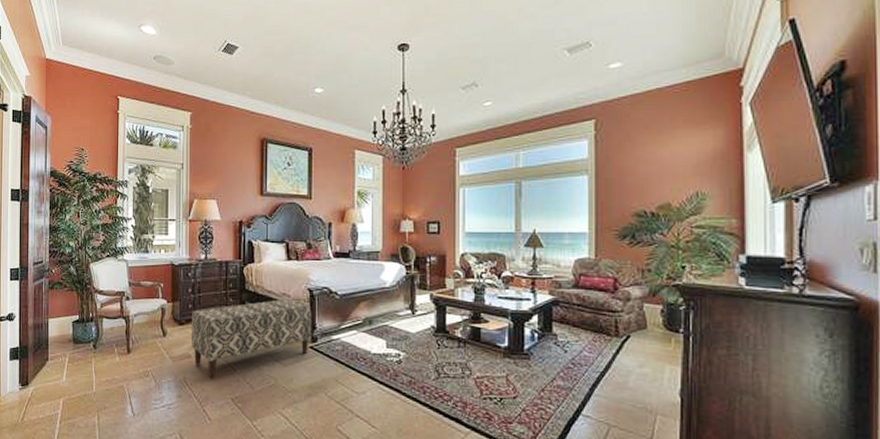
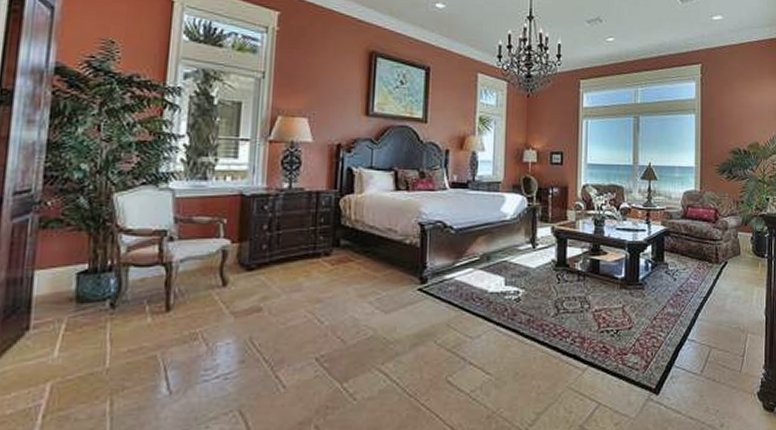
bench: present [192,299,312,379] -> none [264,235,423,336]

